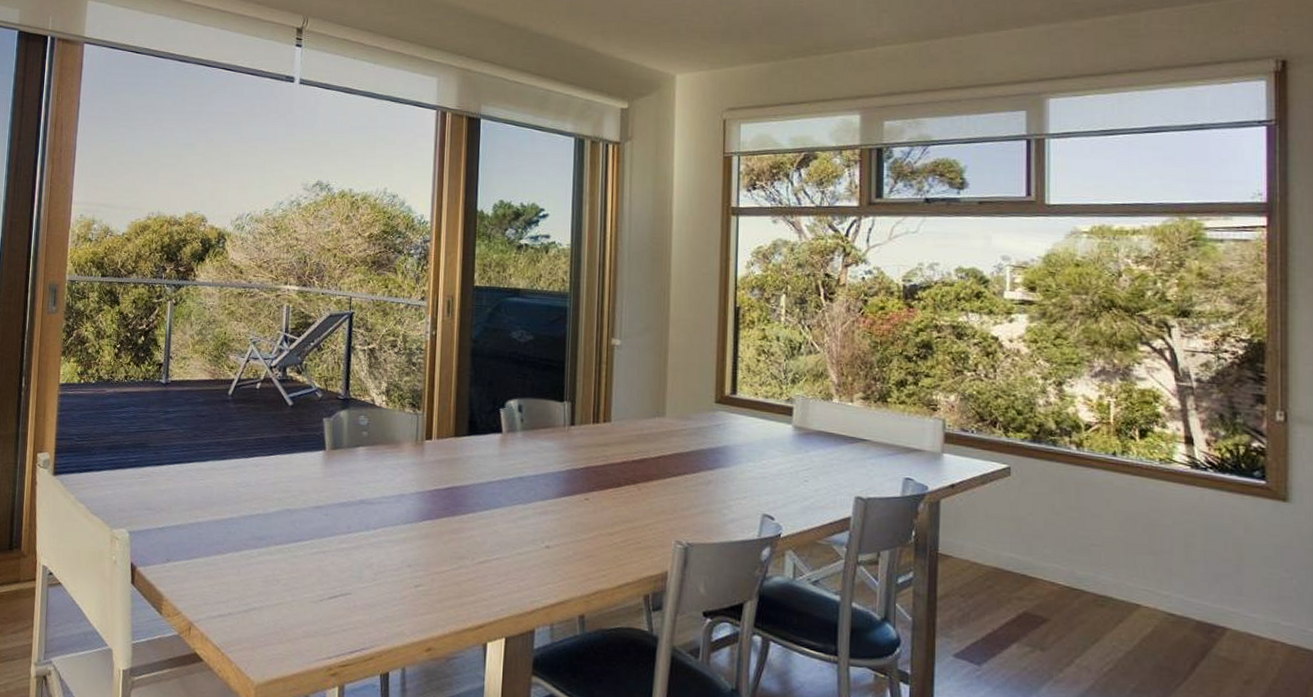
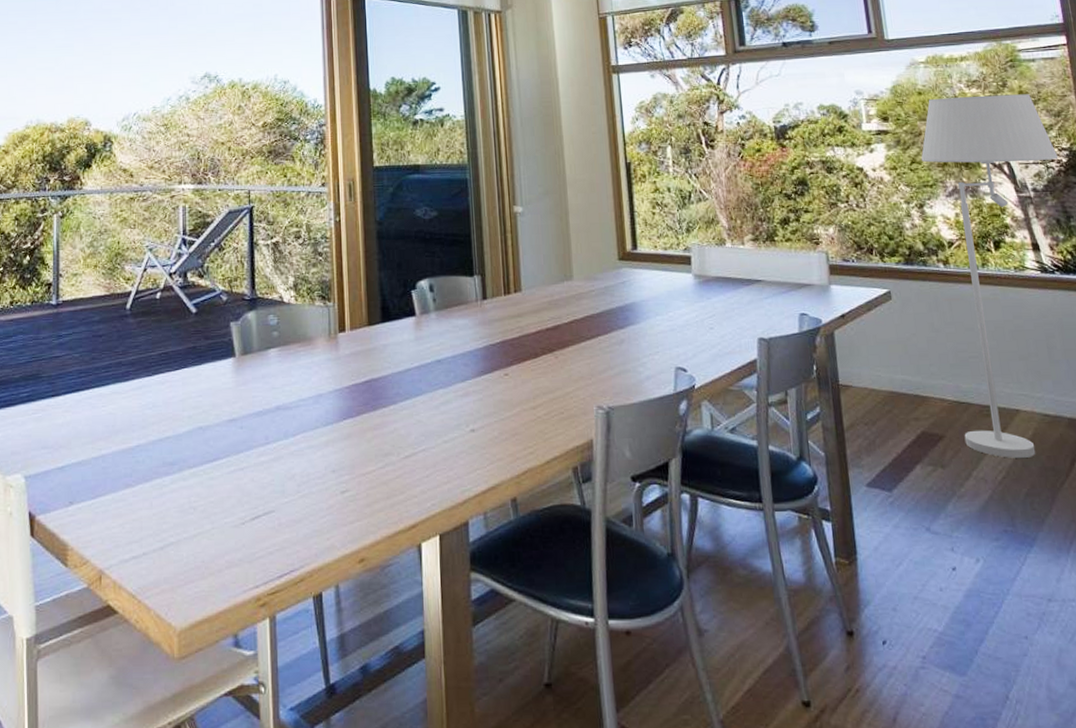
floor lamp: none [1068,272,1234,654] -> present [921,94,1059,458]

